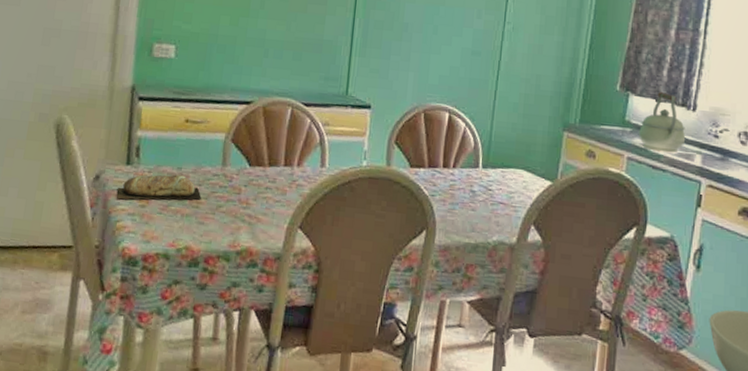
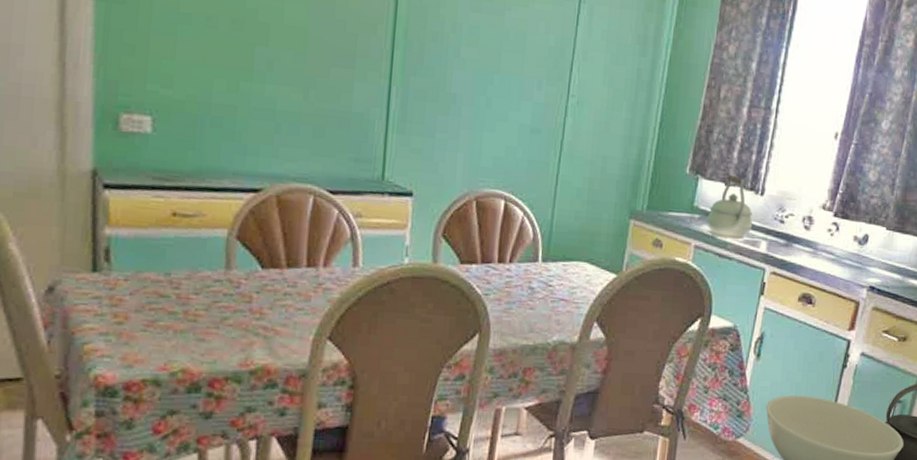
bread loaf: present [116,174,201,200] -> none [80,282,200,316]

